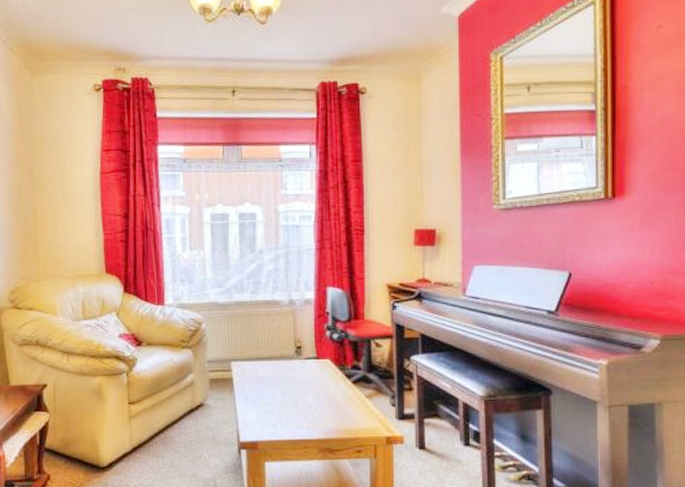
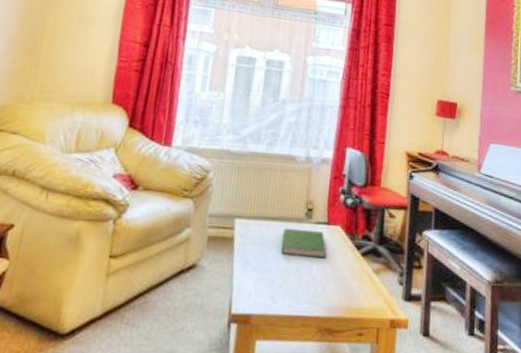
hardcover book: none [276,365,319,389] -> present [280,227,327,259]

